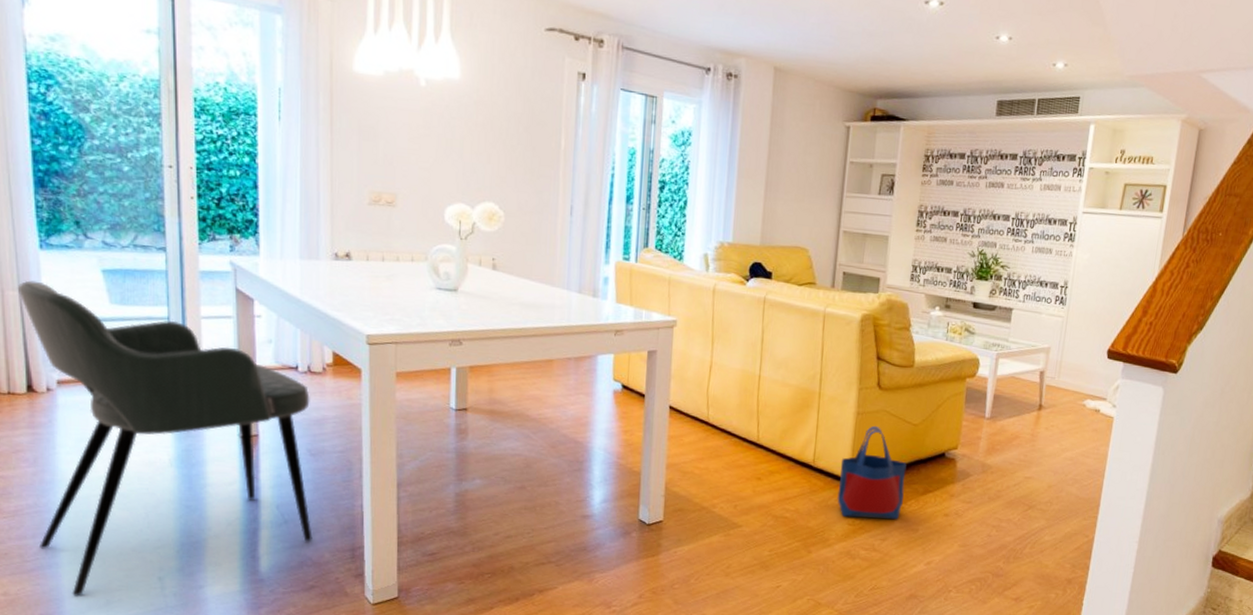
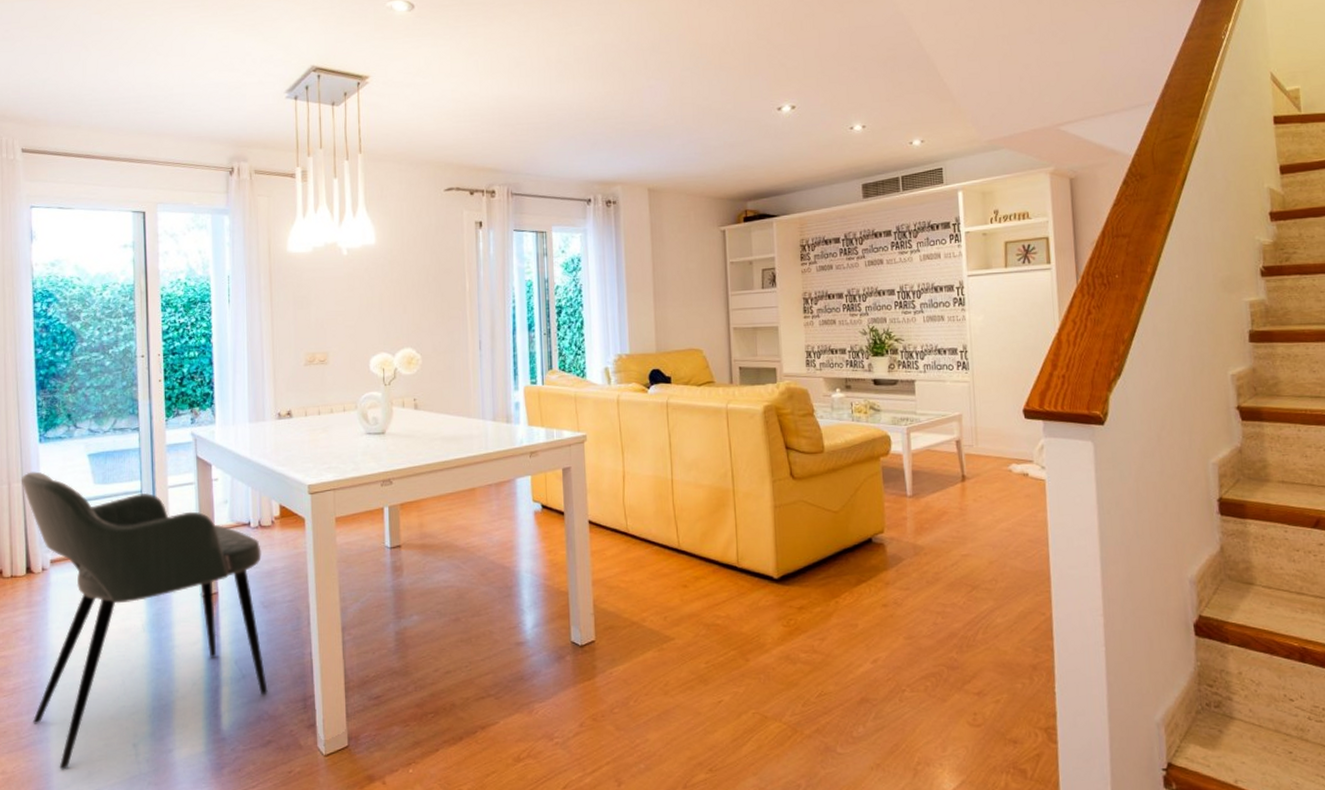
tote bag: present [837,425,907,520] -> none [765,517,836,618]

